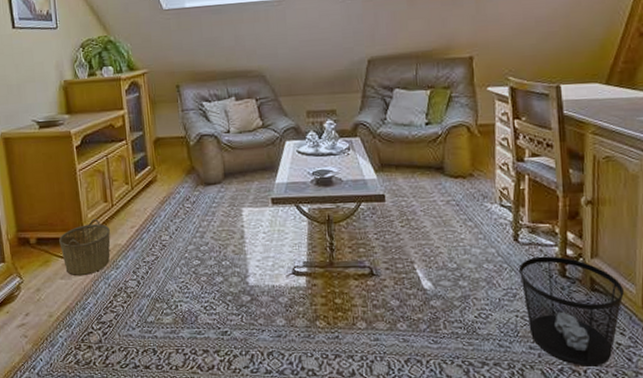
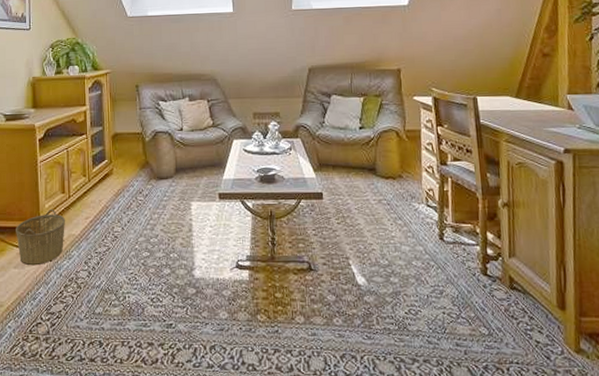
waste bin: present [518,256,624,367] -> none [444,255,540,364]

